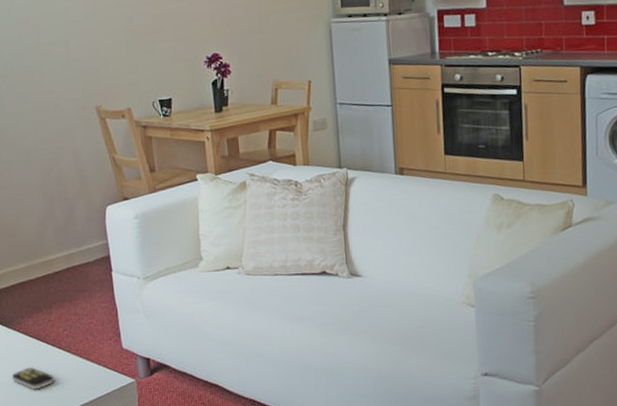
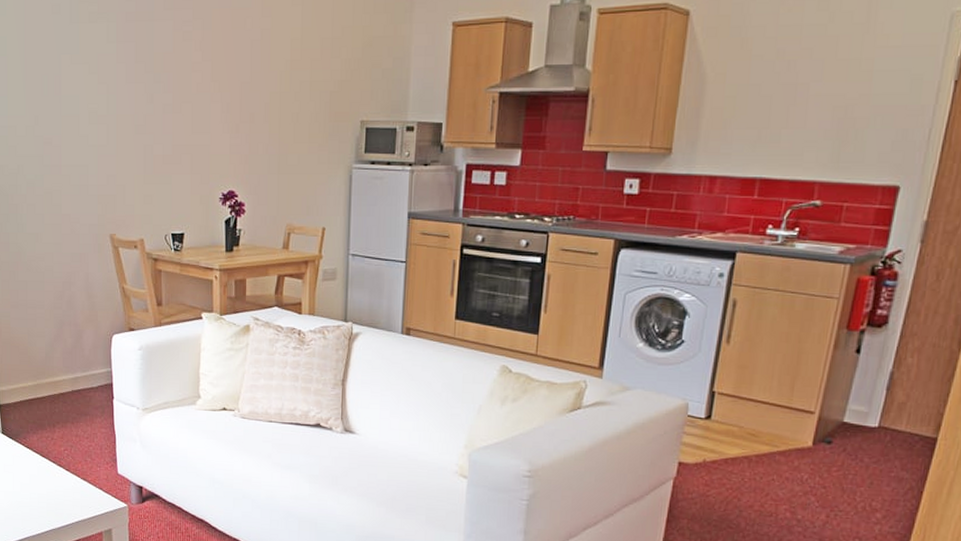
remote control: present [11,367,54,390] -> none [14,480,53,502]

